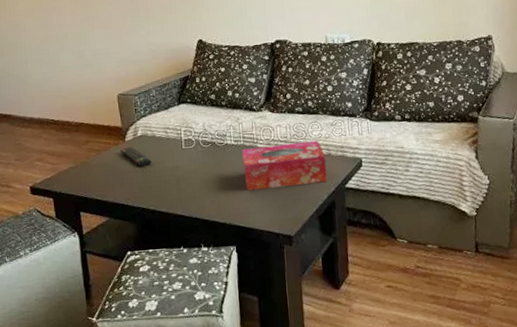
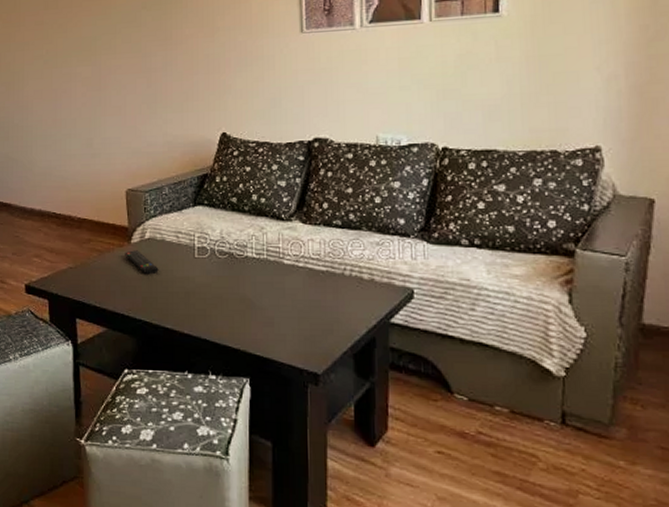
tissue box: present [242,141,328,191] -> none [265,262,368,315]

